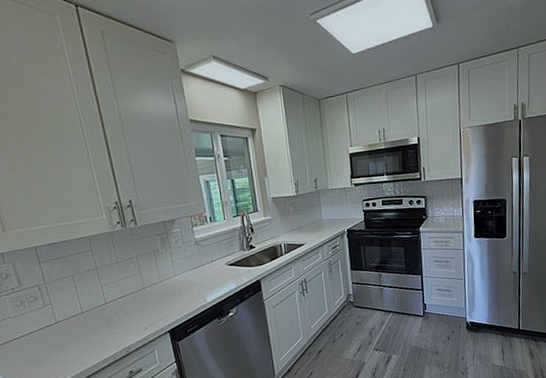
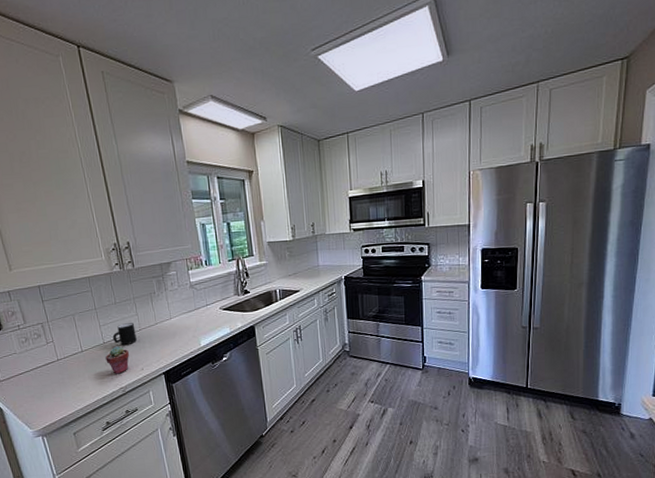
potted succulent: none [107,306,133,335] -> present [105,346,129,374]
mug: none [114,281,140,304] -> present [112,323,137,345]

